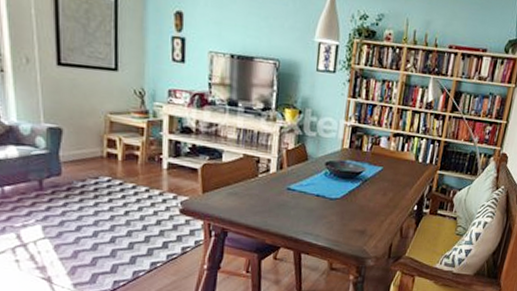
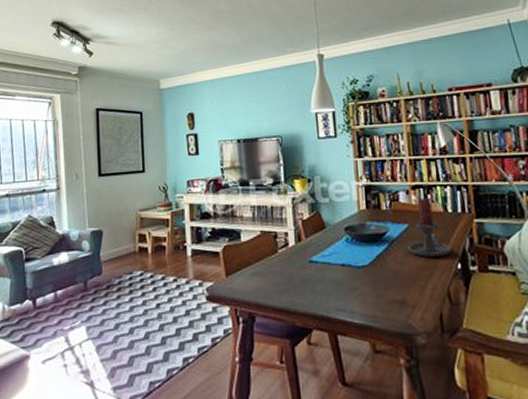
candle holder: none [377,146,414,198] -> present [408,197,452,257]

